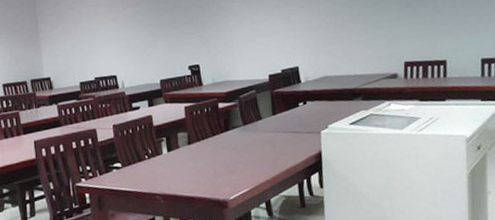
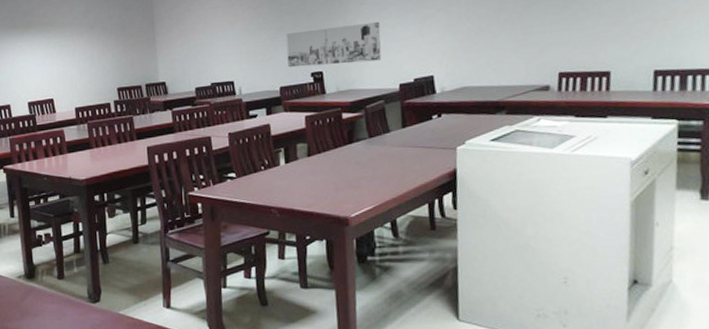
wall art: none [164,17,252,62] -> present [286,21,382,68]

